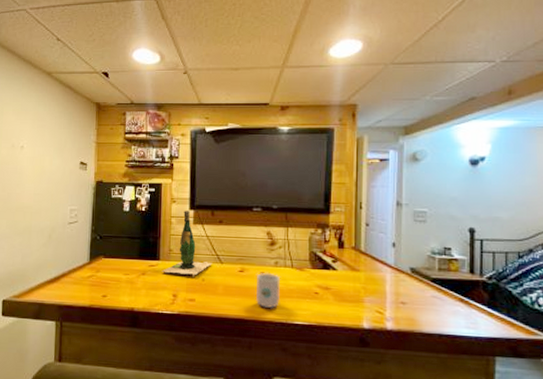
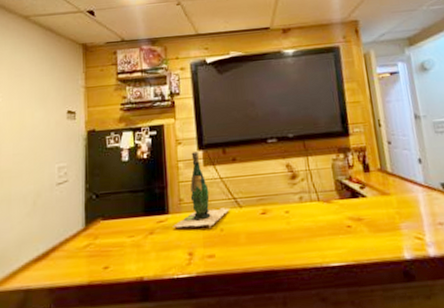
mug: present [256,272,280,309] -> none [281,210,311,253]

